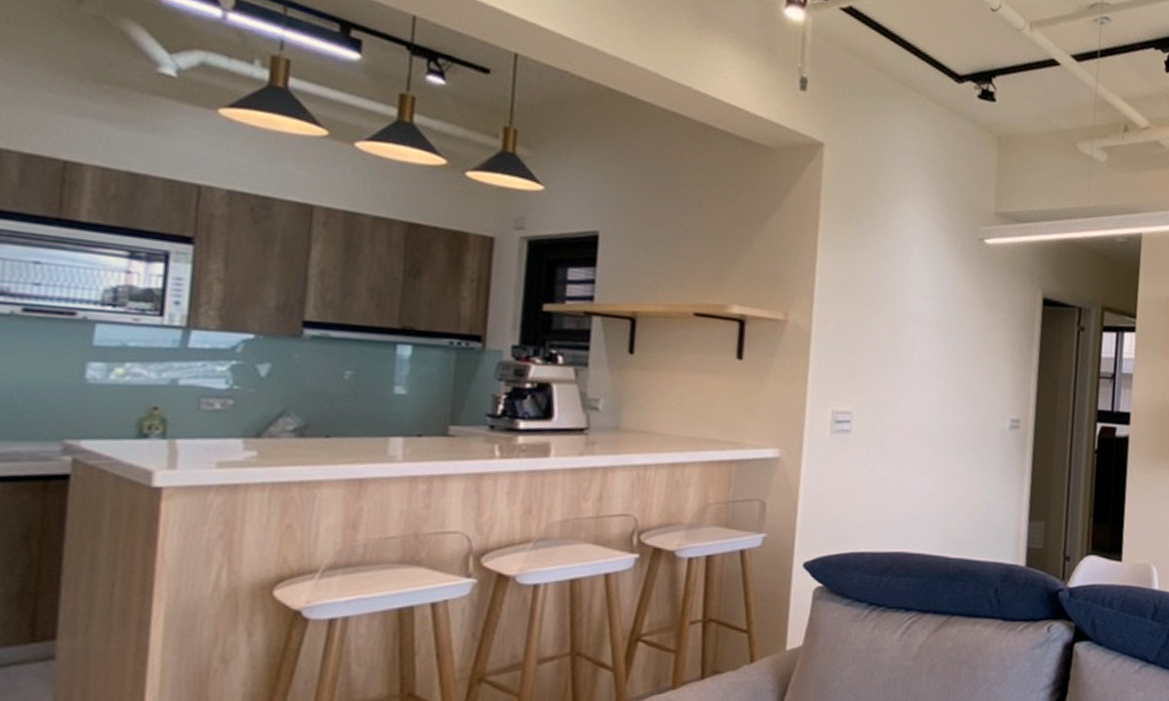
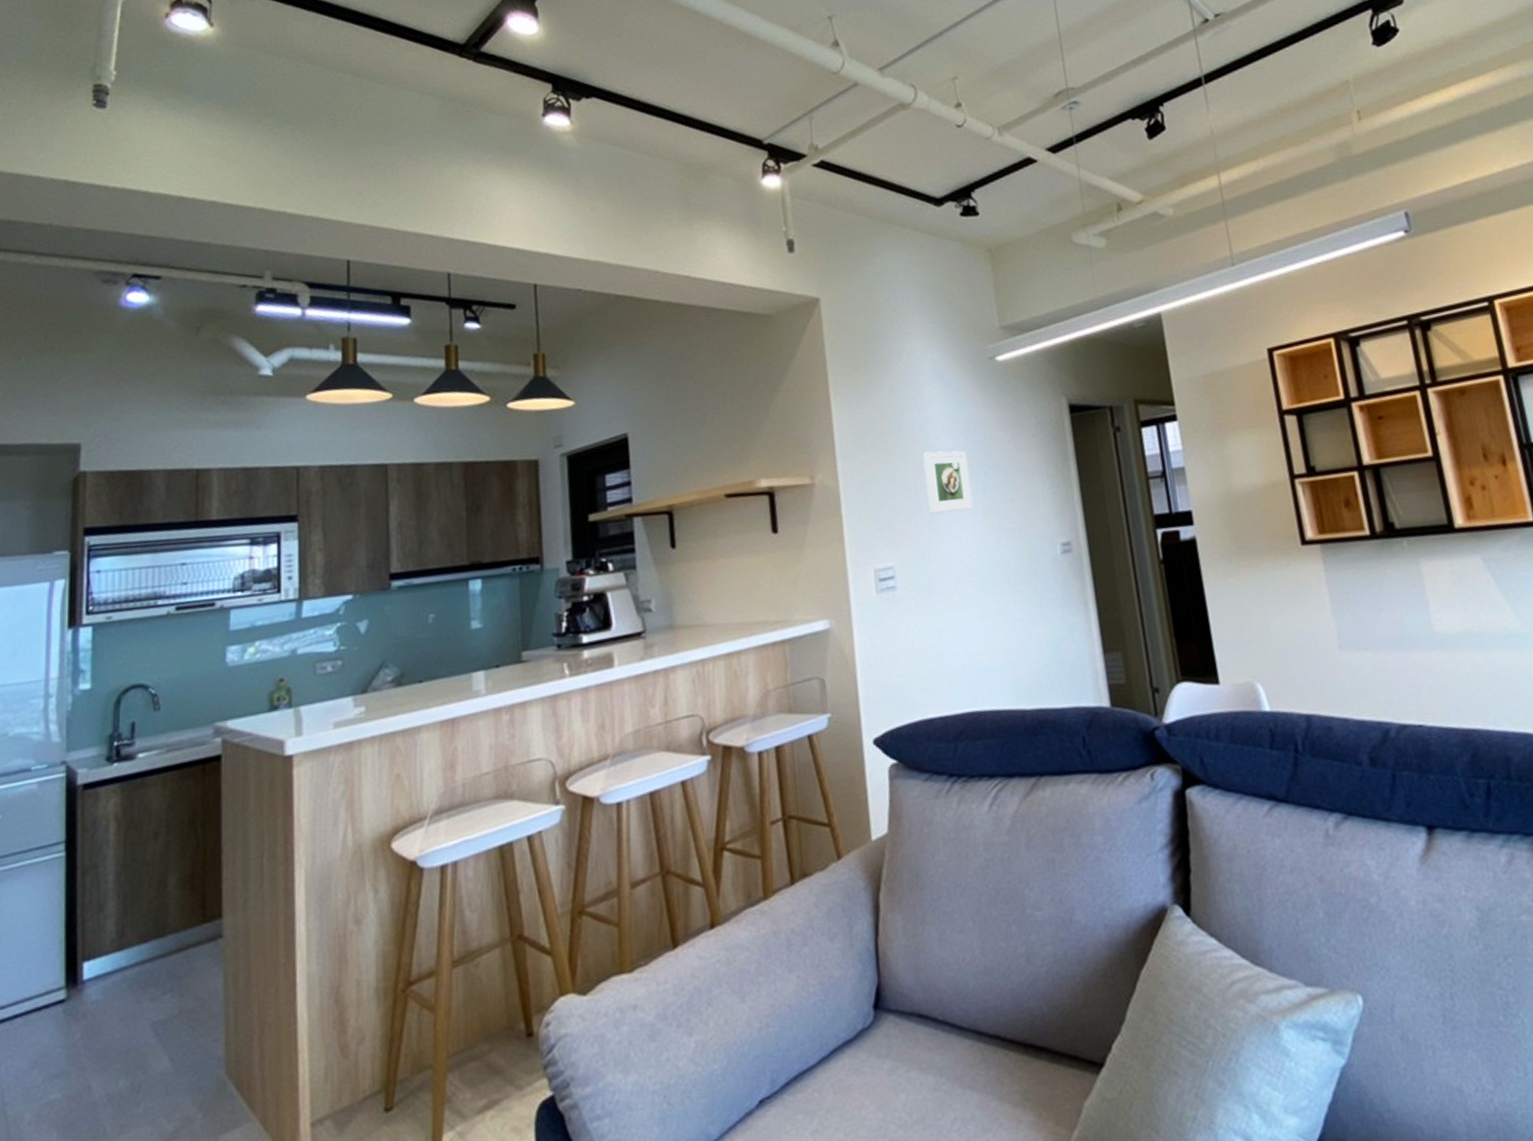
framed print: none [895,312,940,375] -> present [922,450,974,514]

